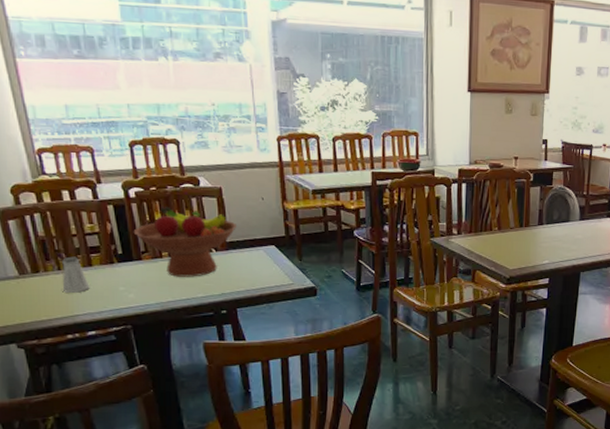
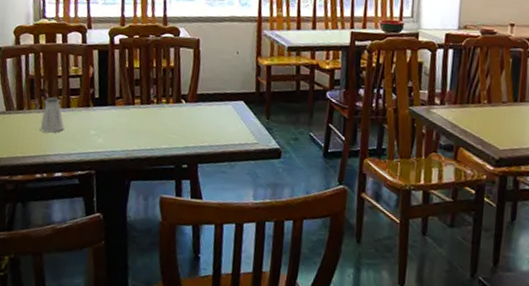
fruit bowl: present [133,206,236,277] -> none [112,54,209,127]

